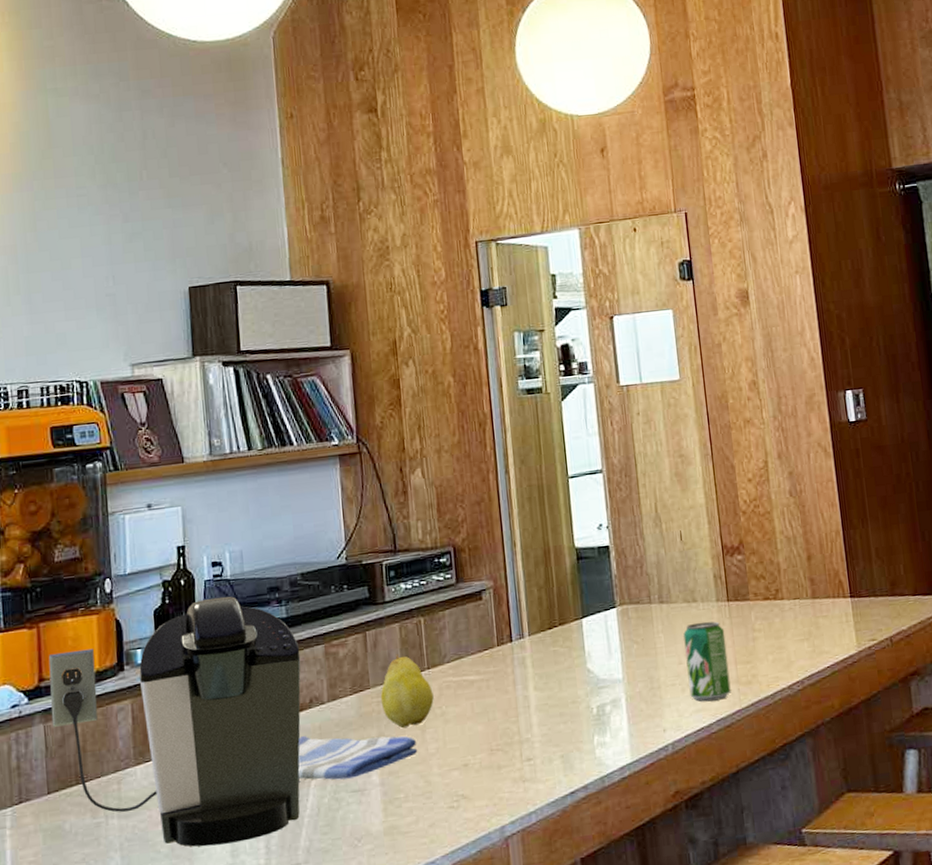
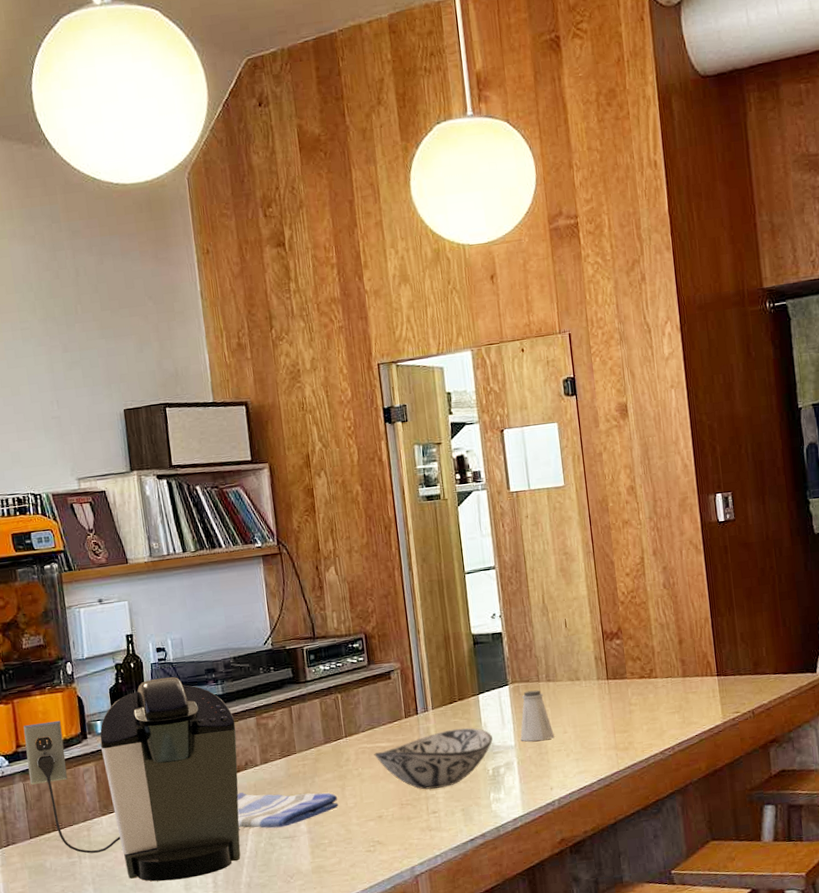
fruit: present [380,654,434,729] -> none [305,725,352,787]
decorative bowl: none [460,657,598,732] -> present [374,728,493,790]
saltshaker: none [629,613,668,675] -> present [520,690,555,742]
beverage can: present [683,621,731,702] -> none [568,697,610,765]

